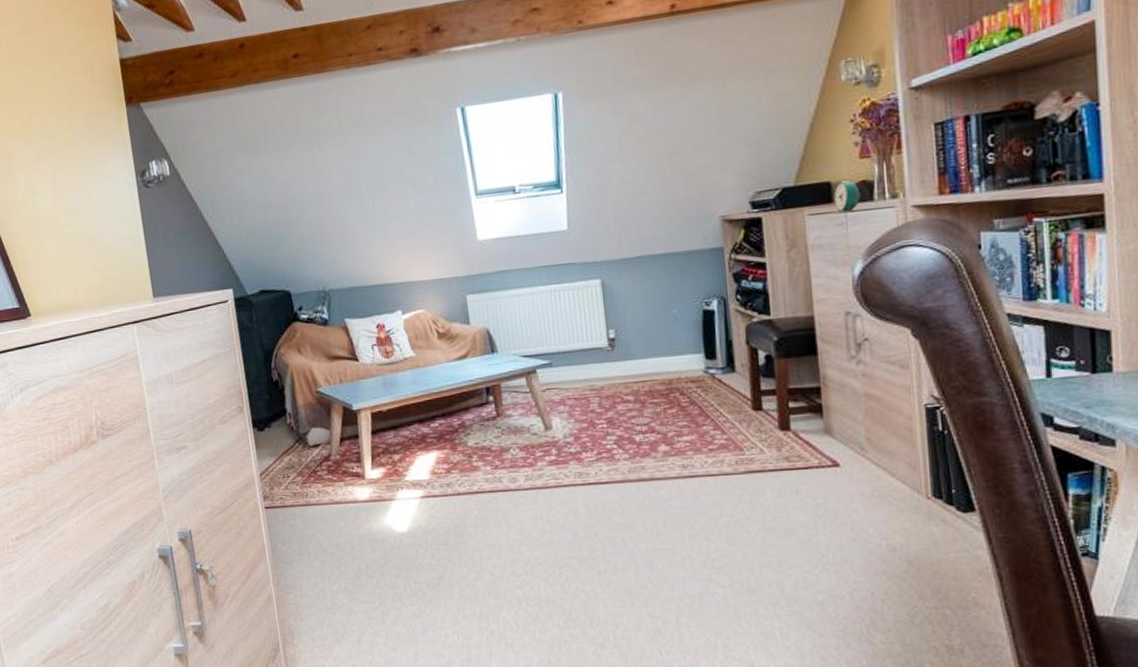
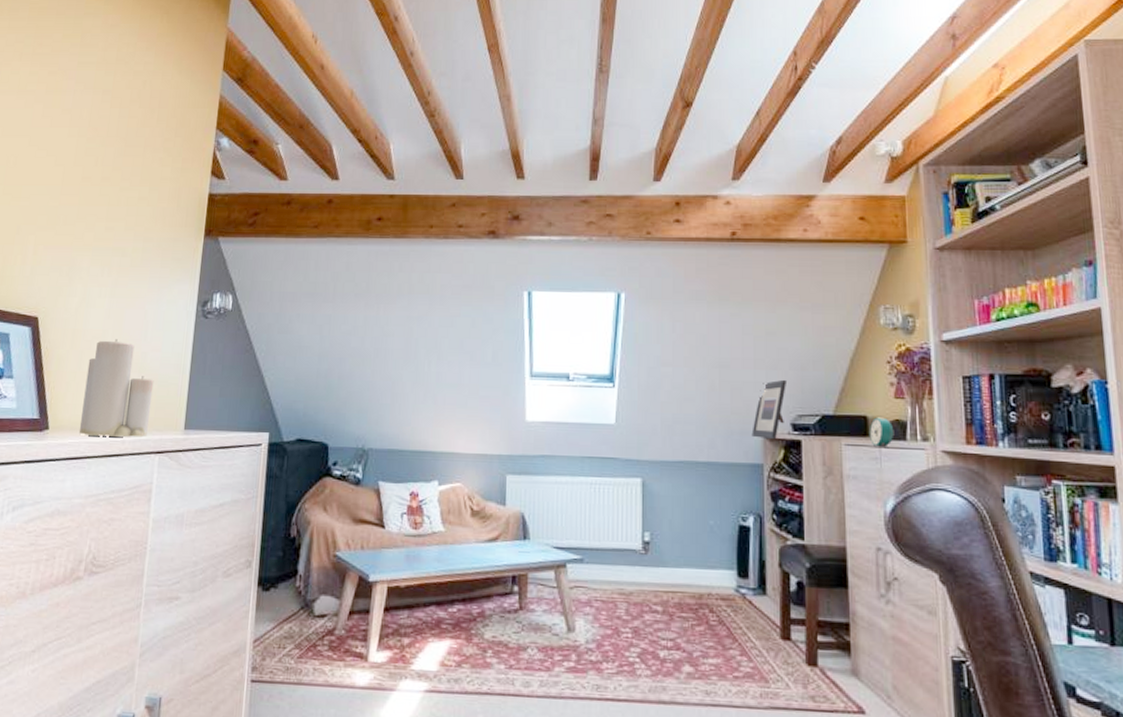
candle: none [49,222,121,316] -> present [78,339,154,438]
picture frame: none [709,157,743,222] -> present [751,379,788,440]

